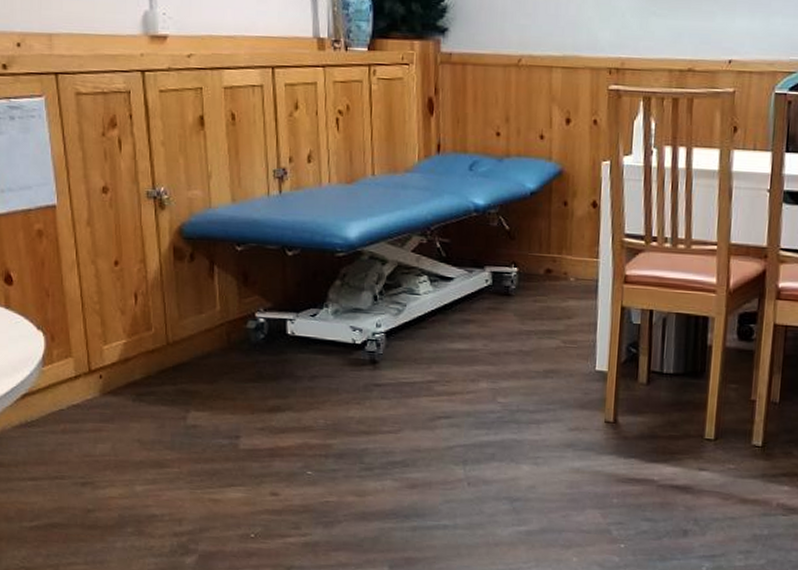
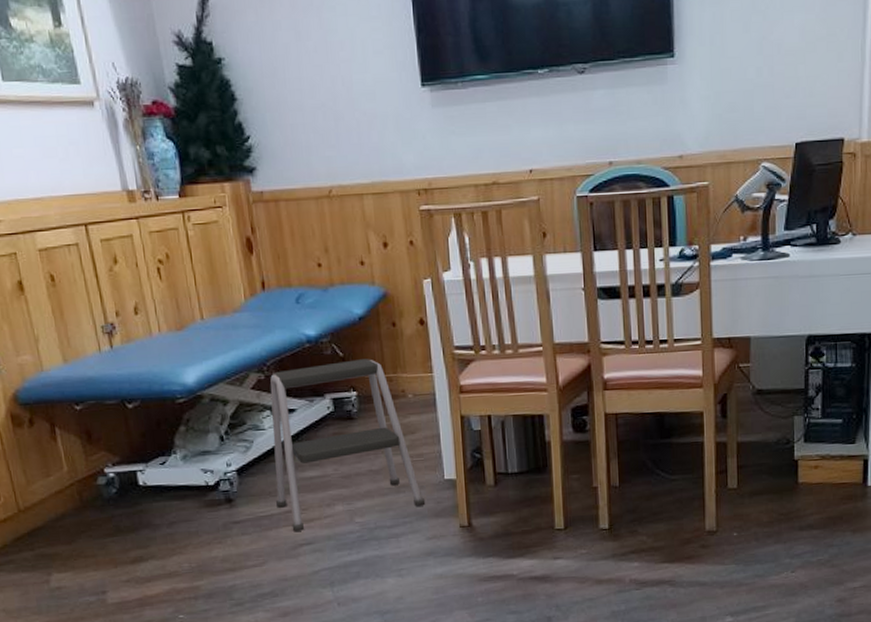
step stool: none [420,235,573,403] -> present [270,359,426,531]

